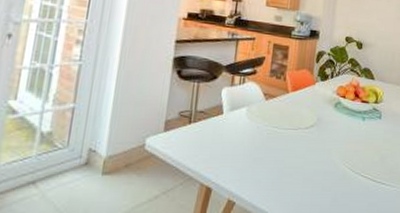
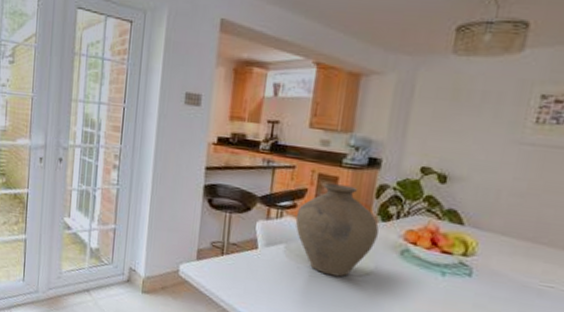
vase: none [255,52,319,131] -> present [295,183,379,277]

